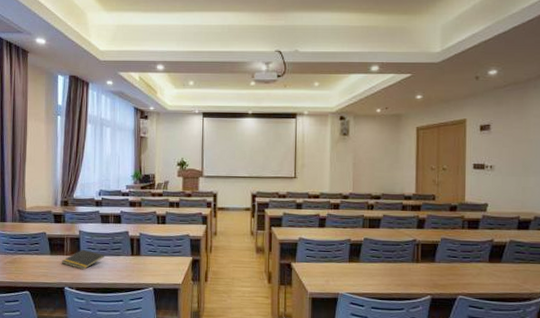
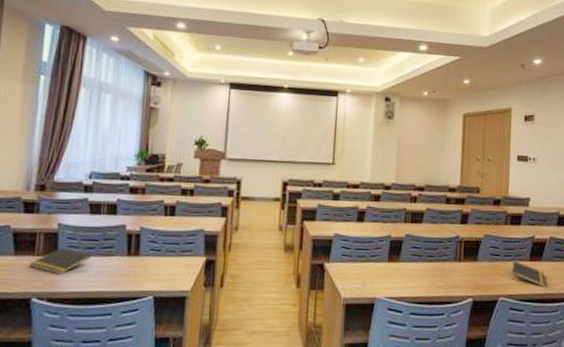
notepad: none [471,262,507,288] -> present [512,261,546,288]

